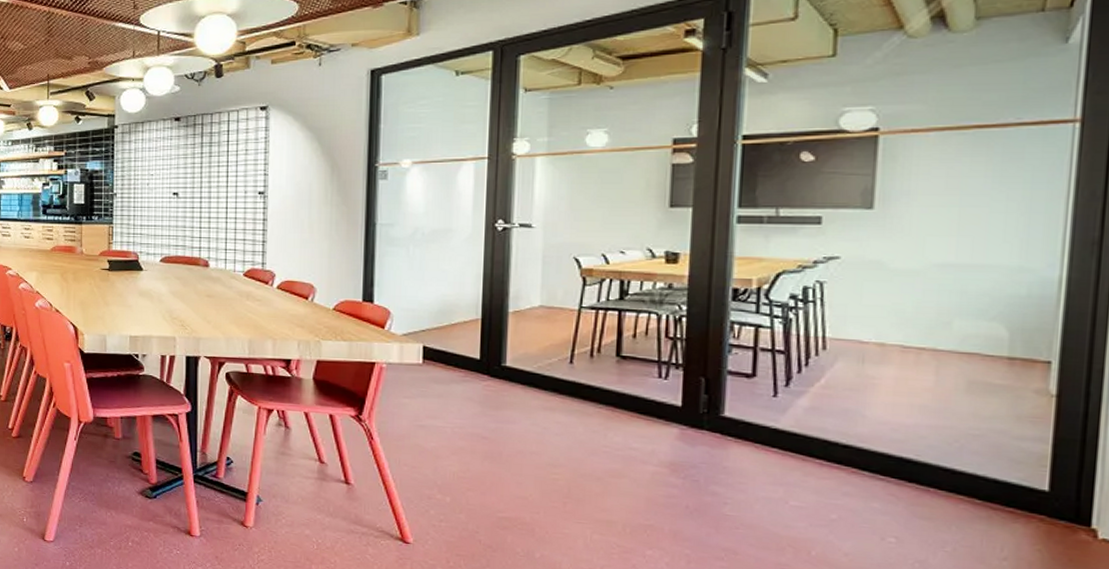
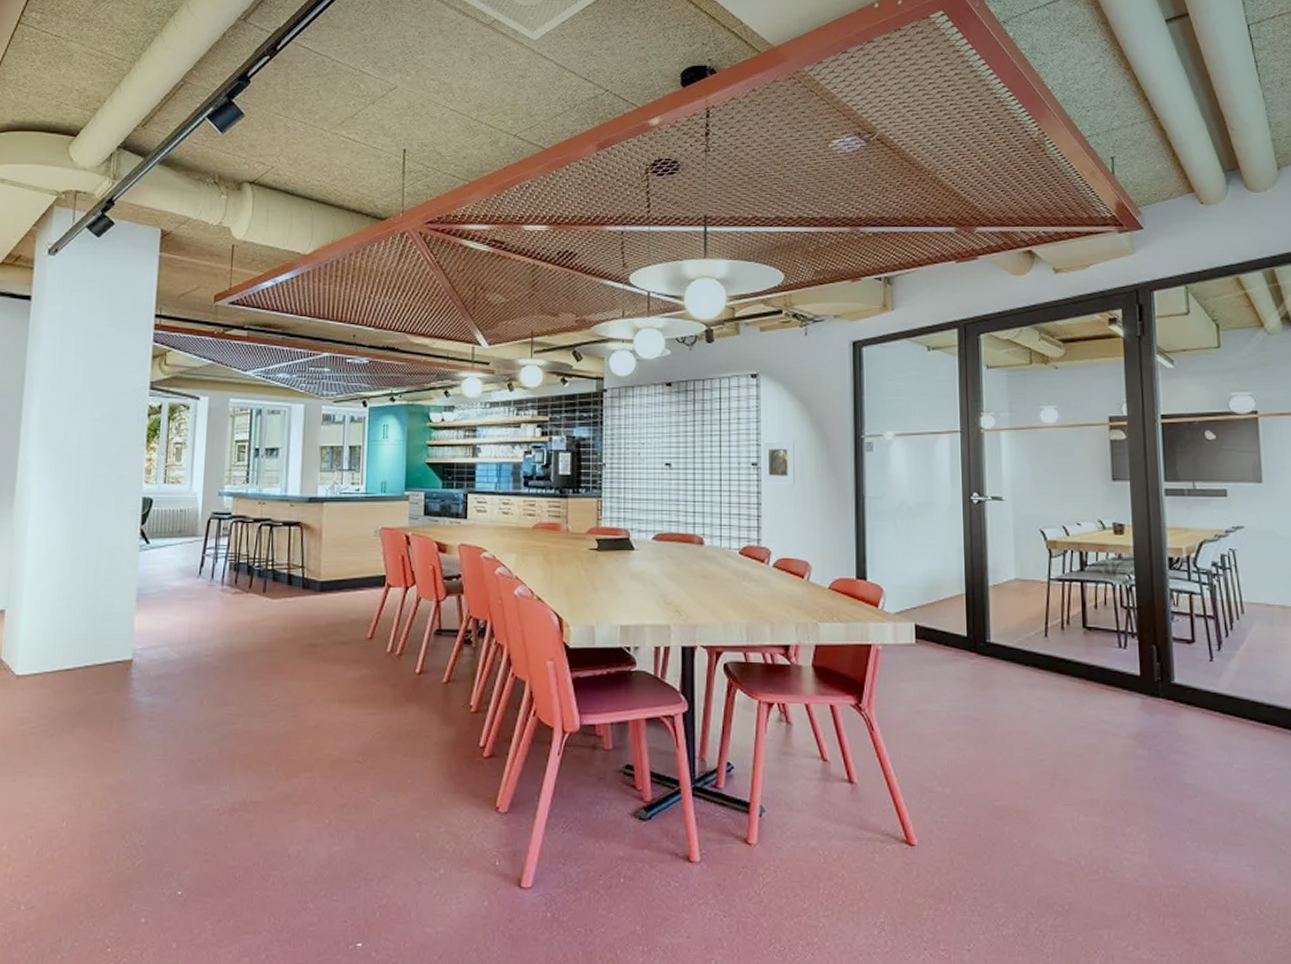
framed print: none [269,171,303,212] -> present [762,441,795,484]

